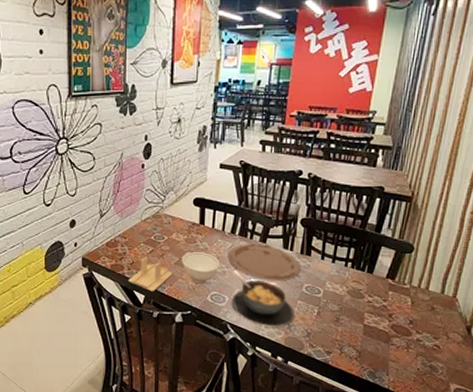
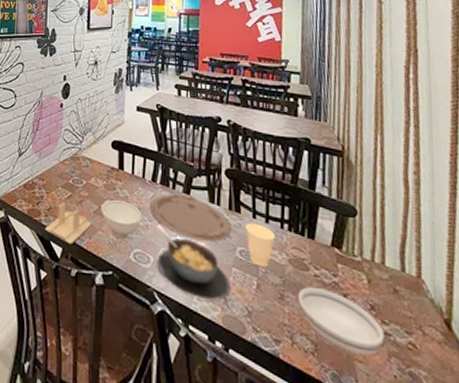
cup: none [313,263,339,298] -> present [244,222,275,267]
bowl: none [351,311,417,357] -> present [298,287,384,357]

